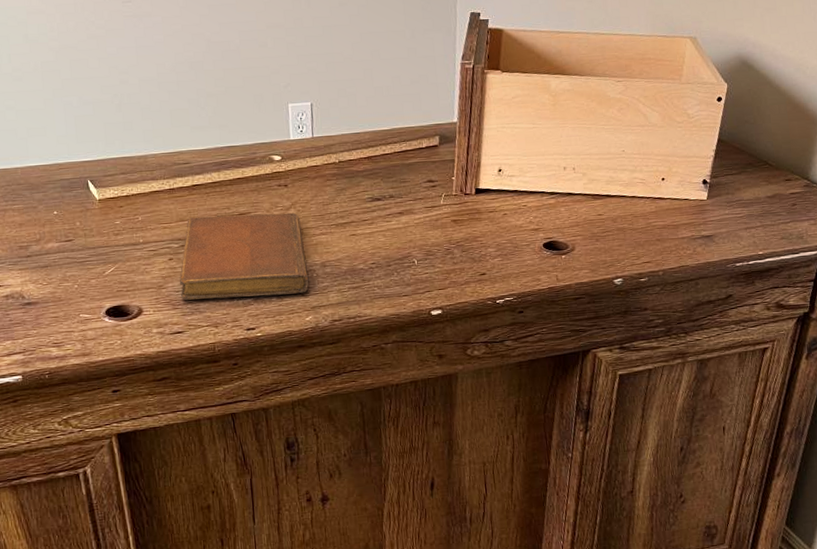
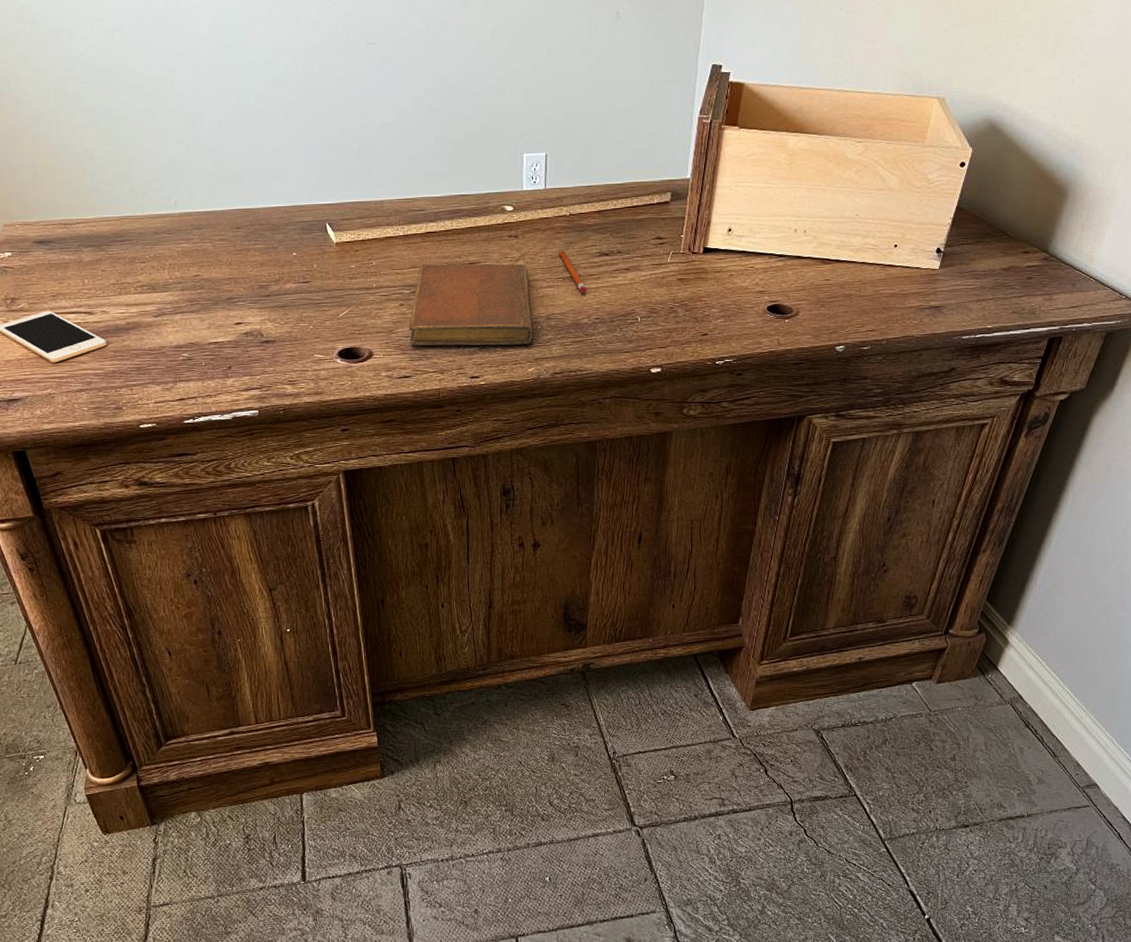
pencil: none [330,196,361,239] -> present [558,250,587,293]

